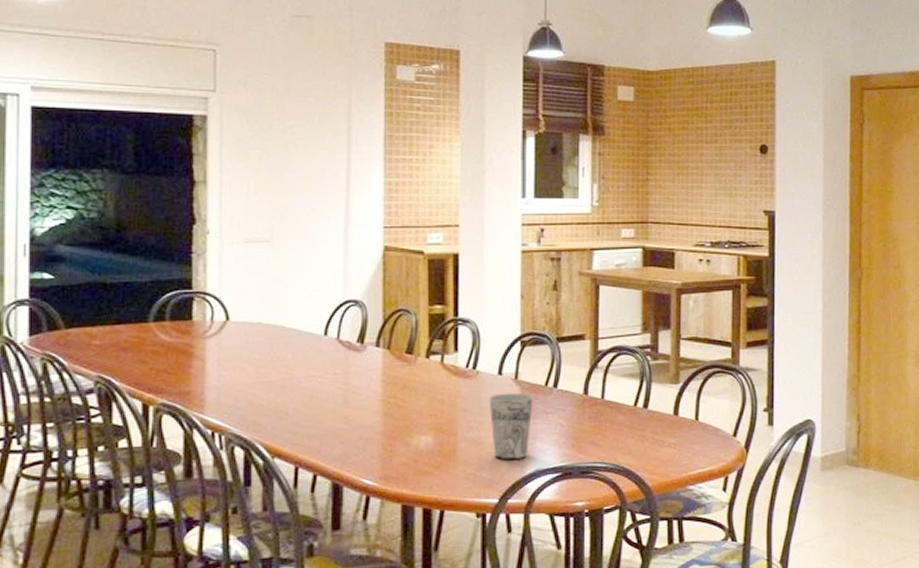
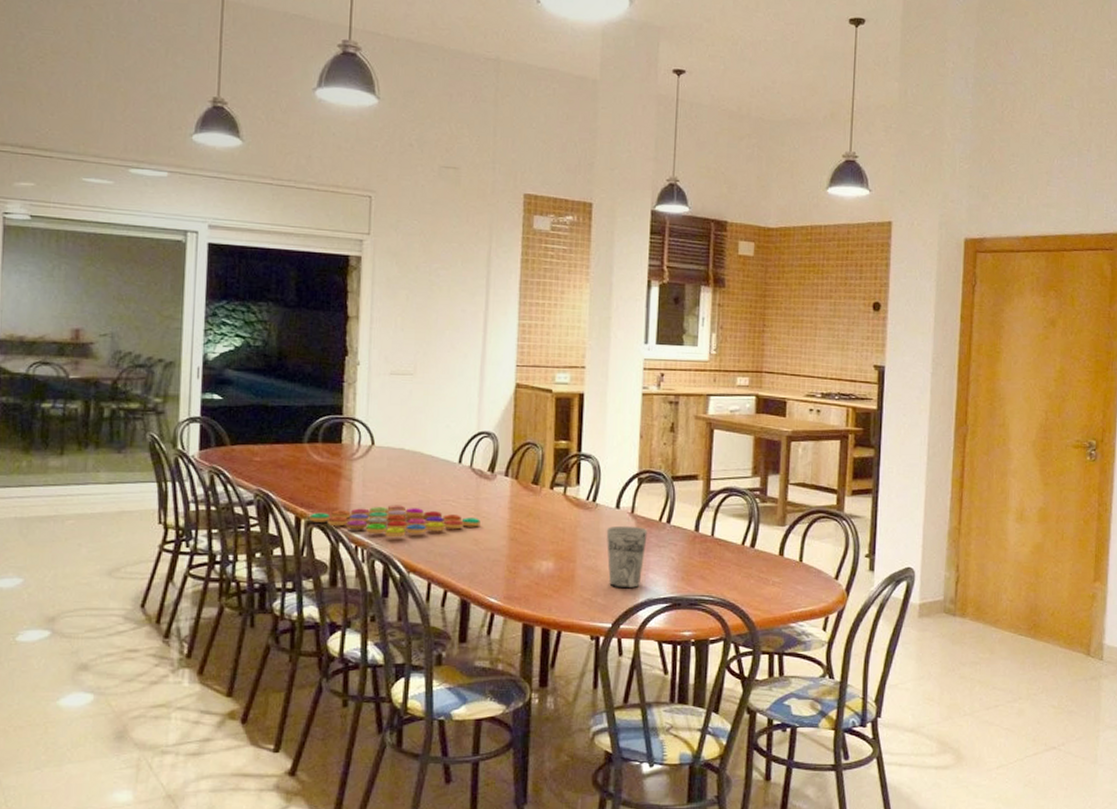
board game: none [158,384,351,421] -> present [309,505,481,538]

